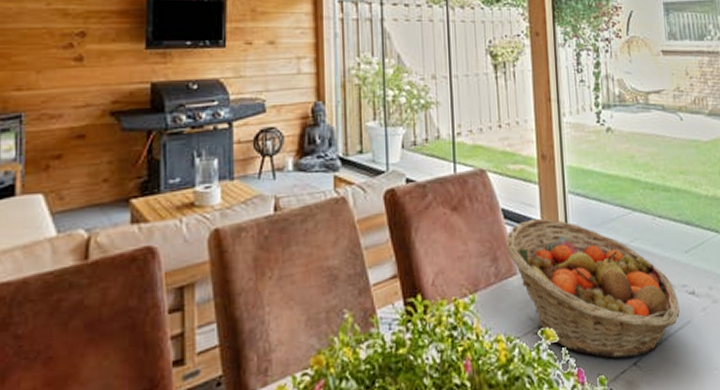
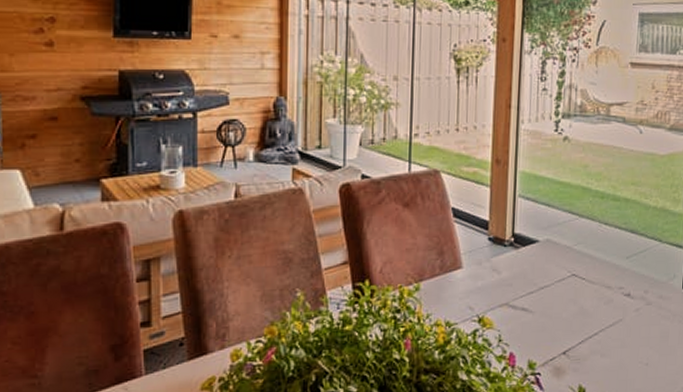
fruit basket: present [506,218,680,359] -> none [453,219,614,348]

